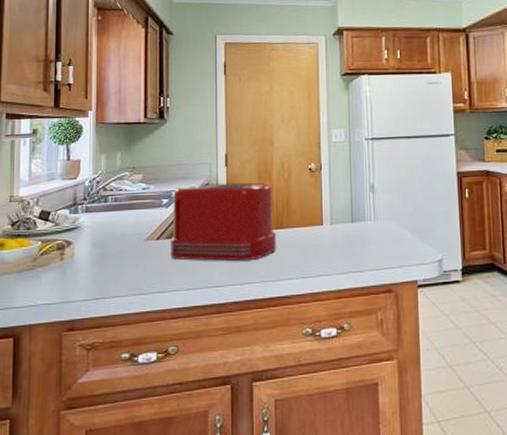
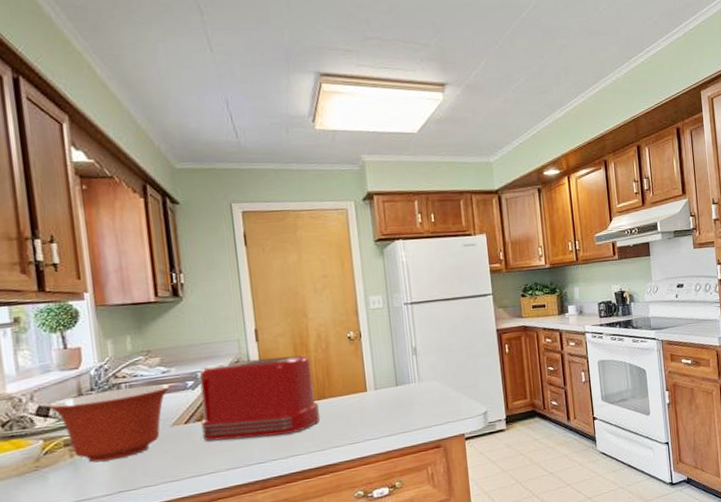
mixing bowl: none [49,199,148,268] -> present [49,384,170,463]

